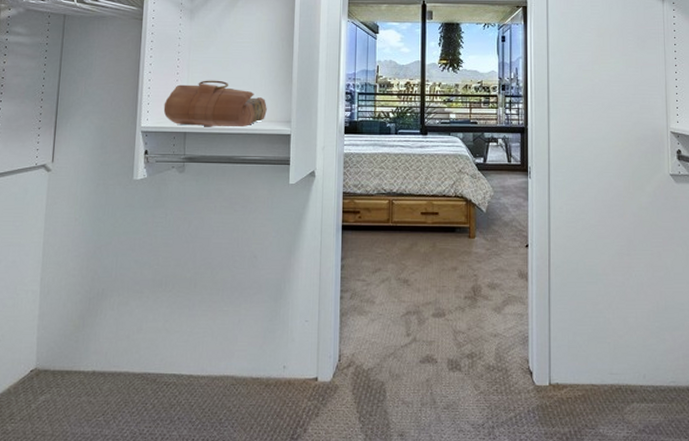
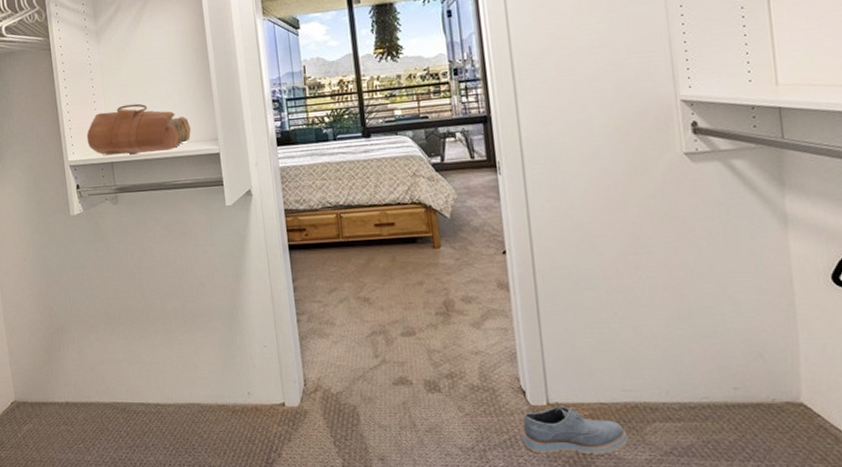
shoe: none [526,385,611,432] -> present [522,405,628,455]

